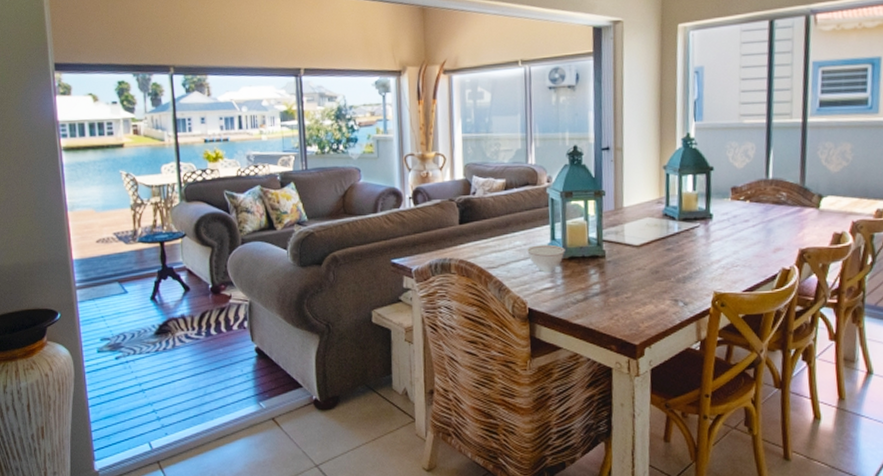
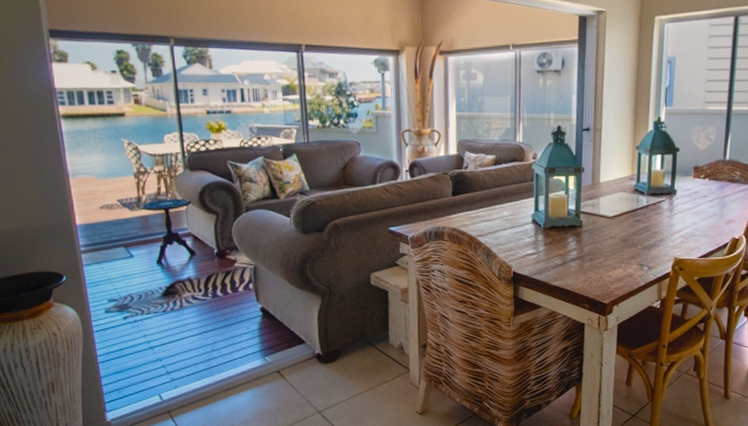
bowl: present [527,244,565,273] -> none [513,215,547,241]

